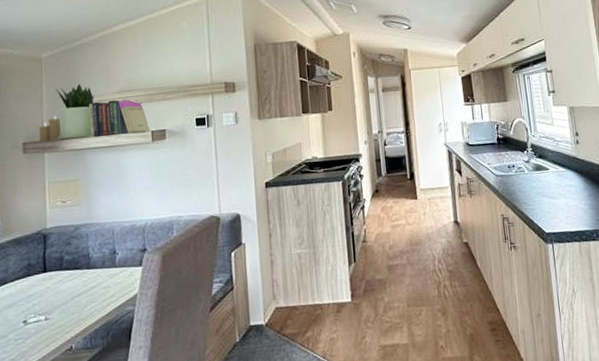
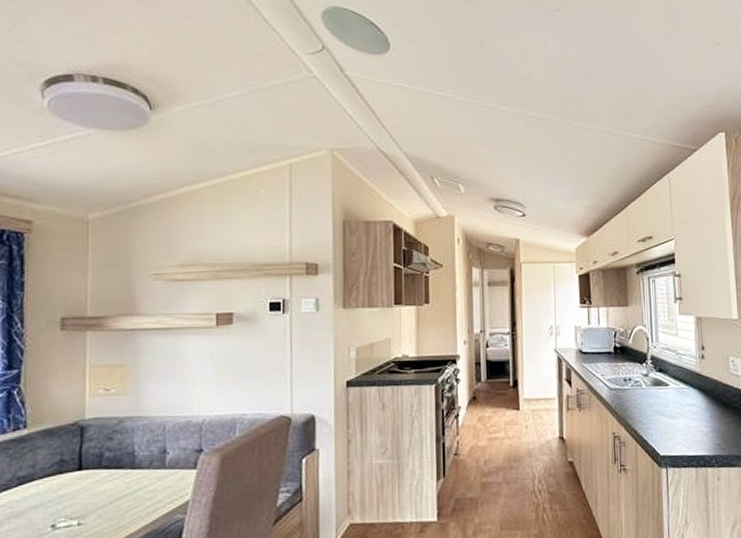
candle: present [38,115,61,143] -> none [80,288,108,319]
planter: present [55,84,97,141] -> none [102,253,151,319]
books: present [89,99,150,138] -> none [143,274,215,317]

